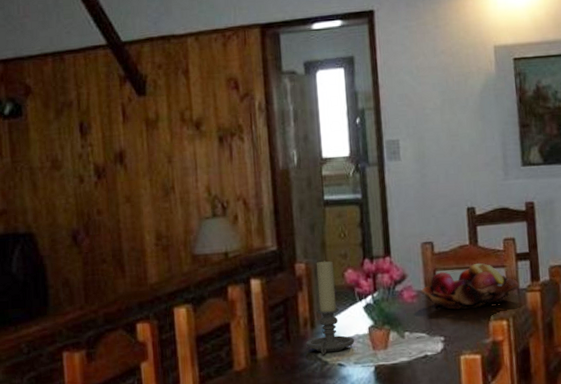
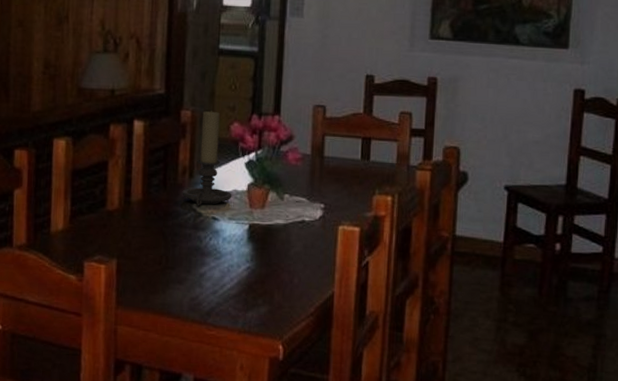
fruit basket: present [420,263,520,310] -> none [306,133,410,179]

